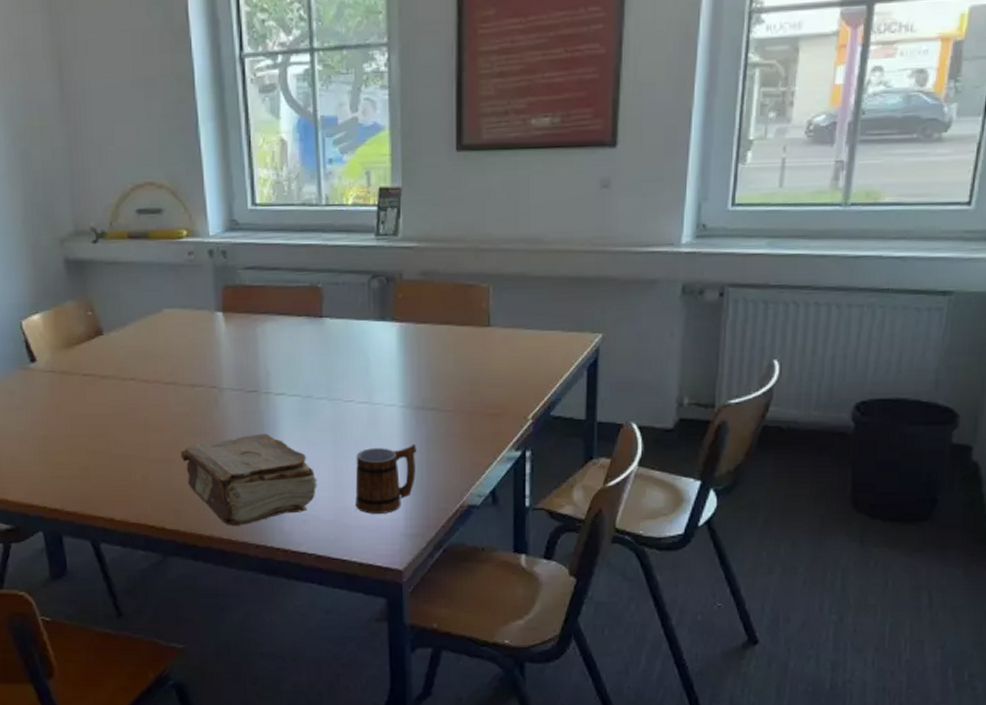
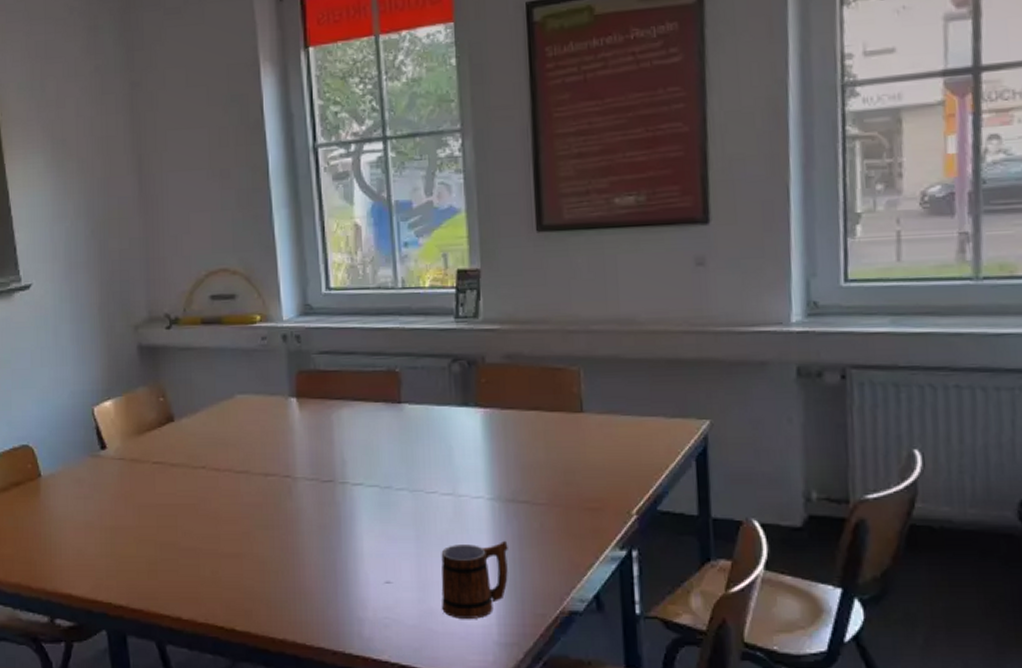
book: present [180,433,317,526] -> none [252,527,399,629]

